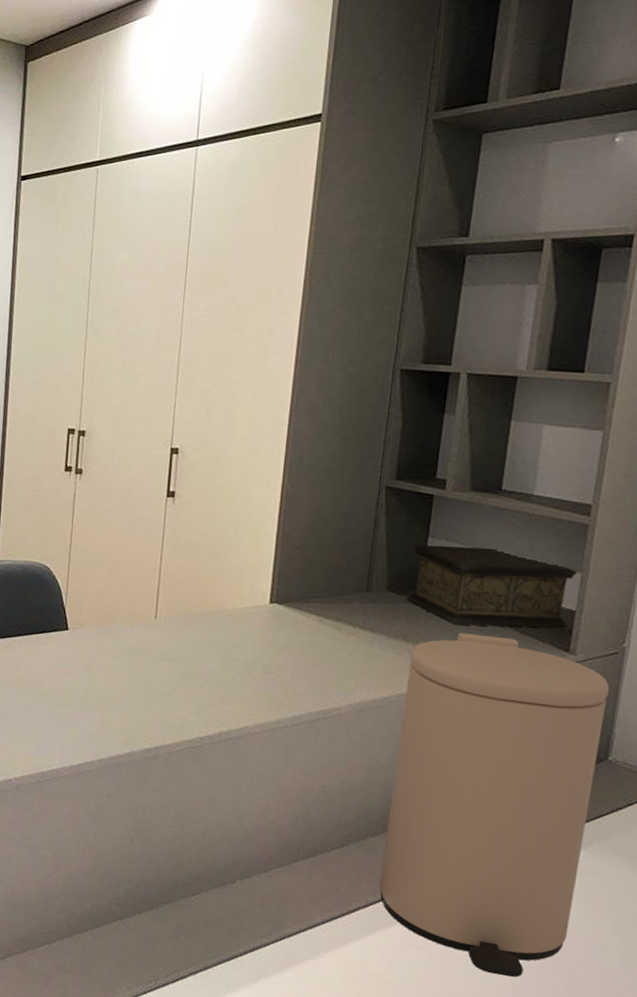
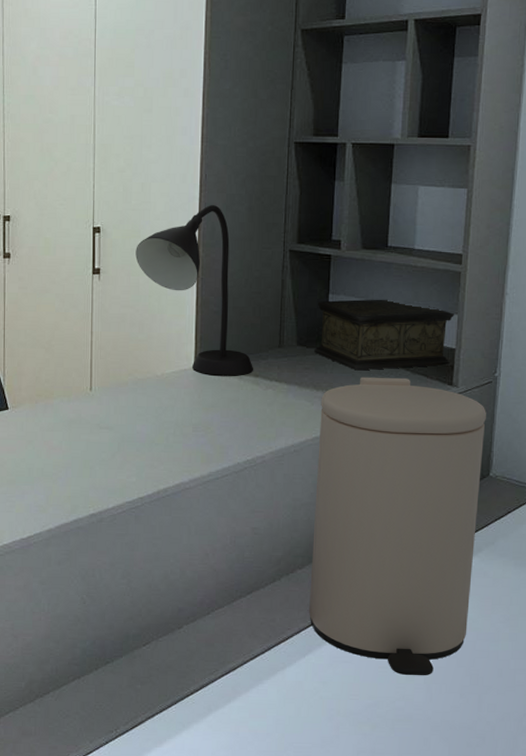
desk lamp: none [214,432,335,619] -> present [135,205,253,377]

